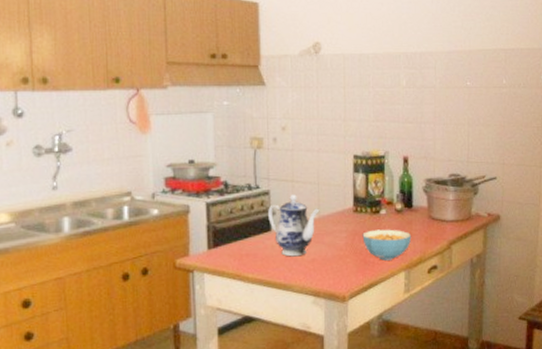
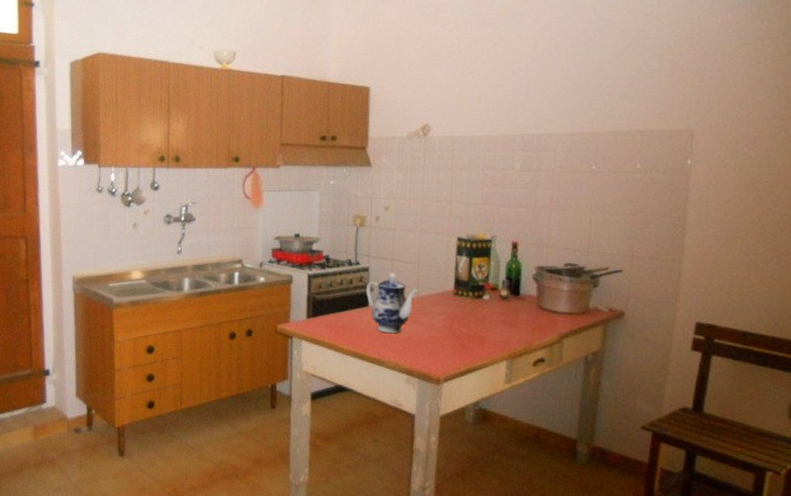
cereal bowl: present [362,229,412,261] -> none [462,314,517,348]

